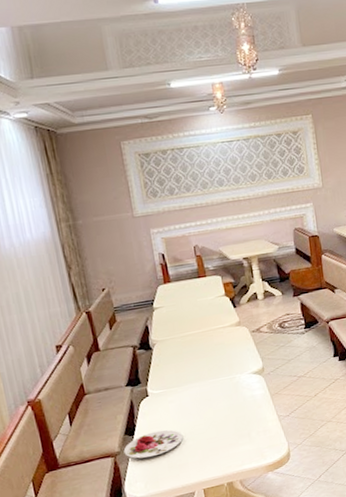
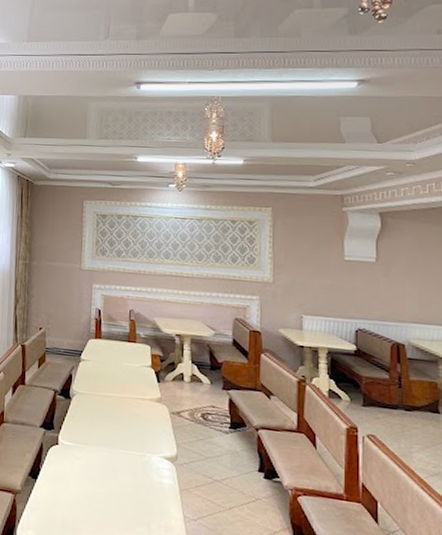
plate: present [123,429,183,459] -> none [24,482,82,510]

